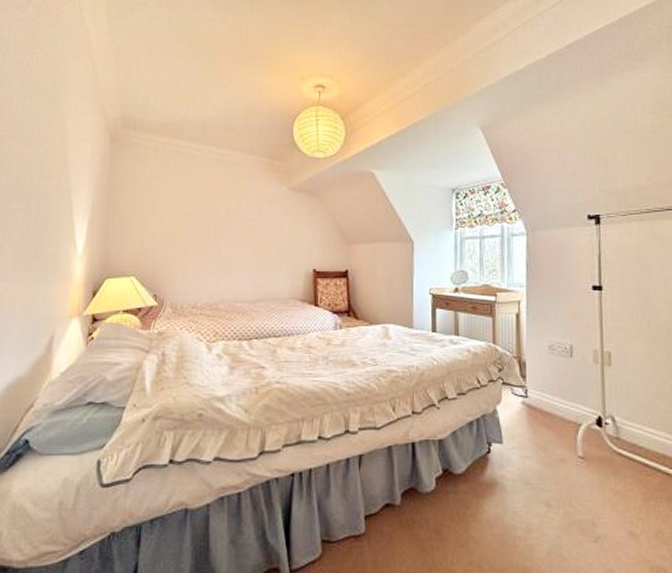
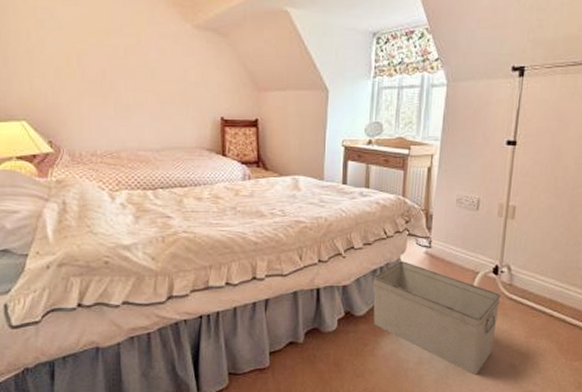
storage bin: none [470,412,609,545] -> present [373,261,501,375]

